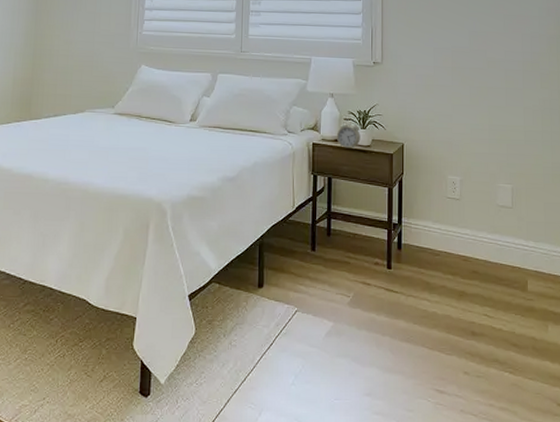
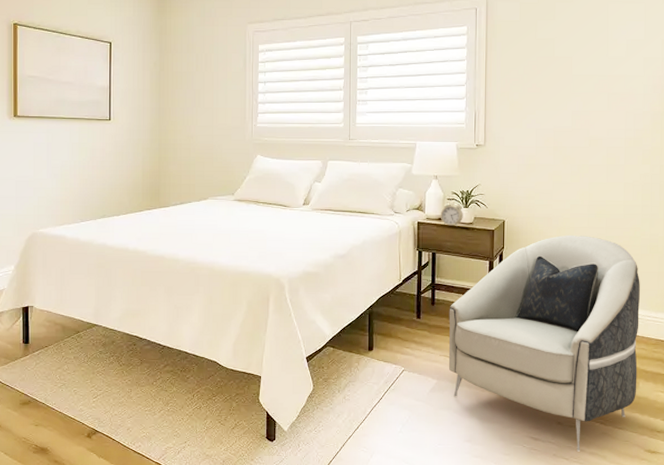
armchair: none [345,160,546,408] -> present [448,234,640,453]

